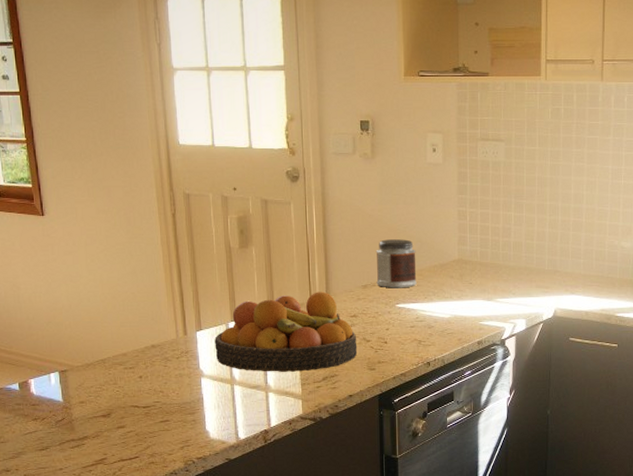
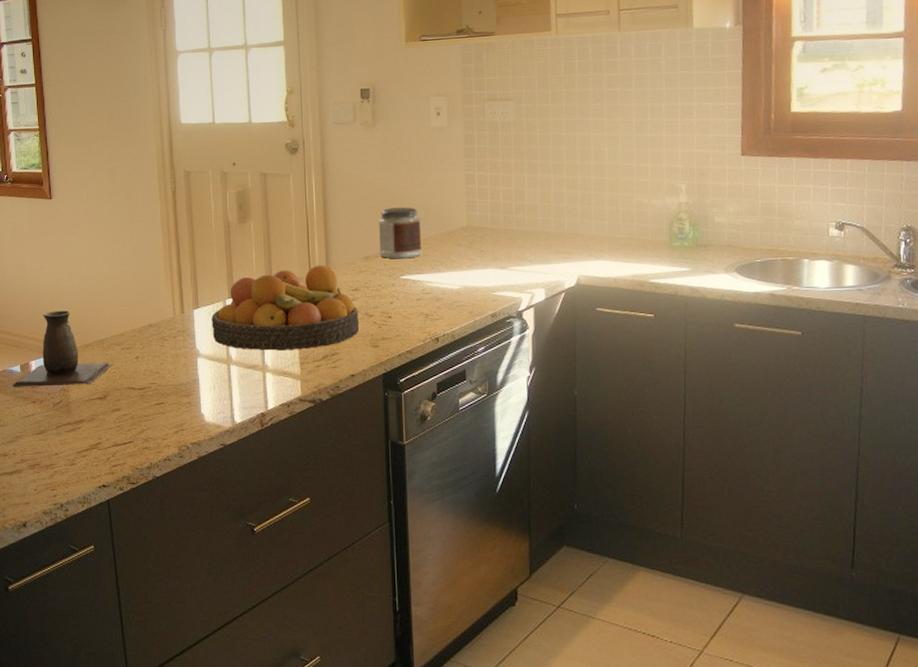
decorative vase: none [10,330,115,405] -> present [11,310,112,387]

